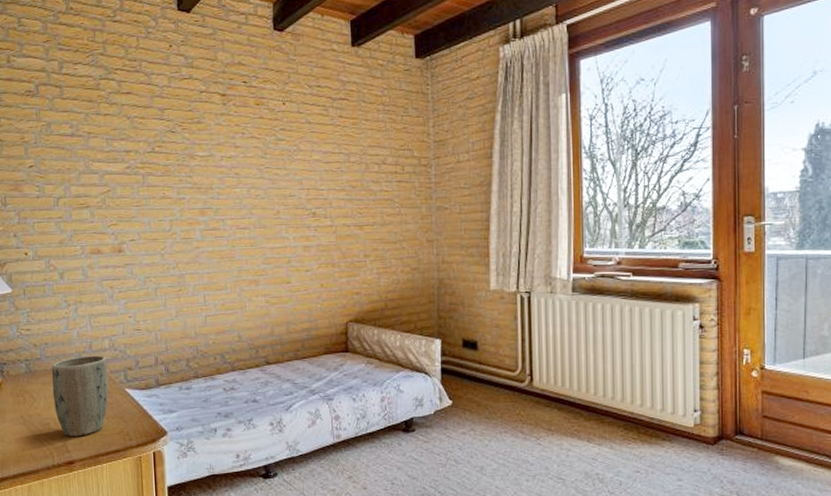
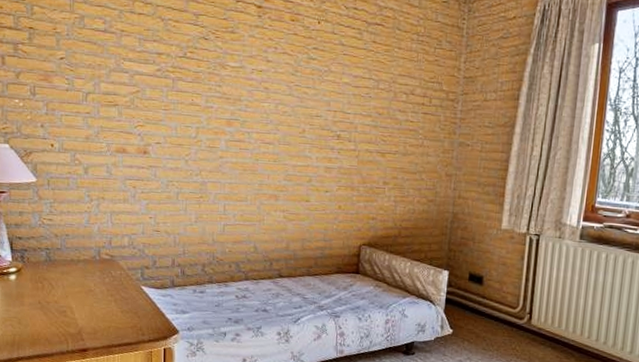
plant pot: present [51,355,109,437] -> none [71,250,125,327]

